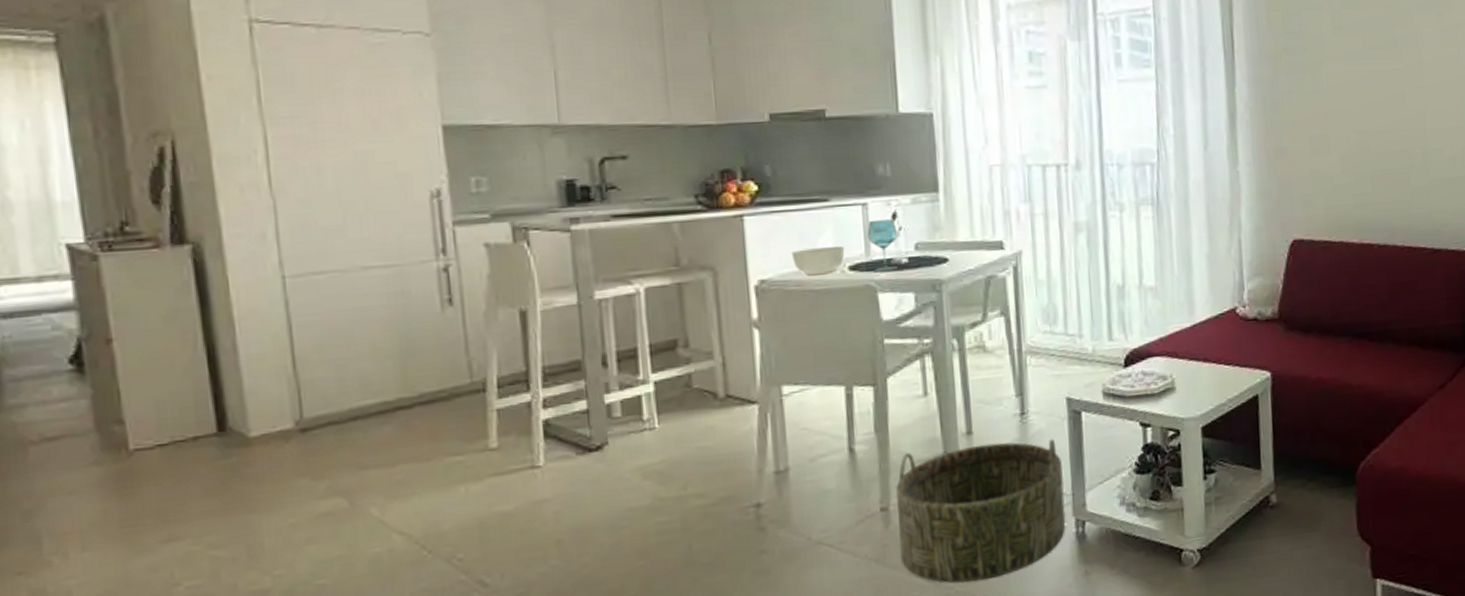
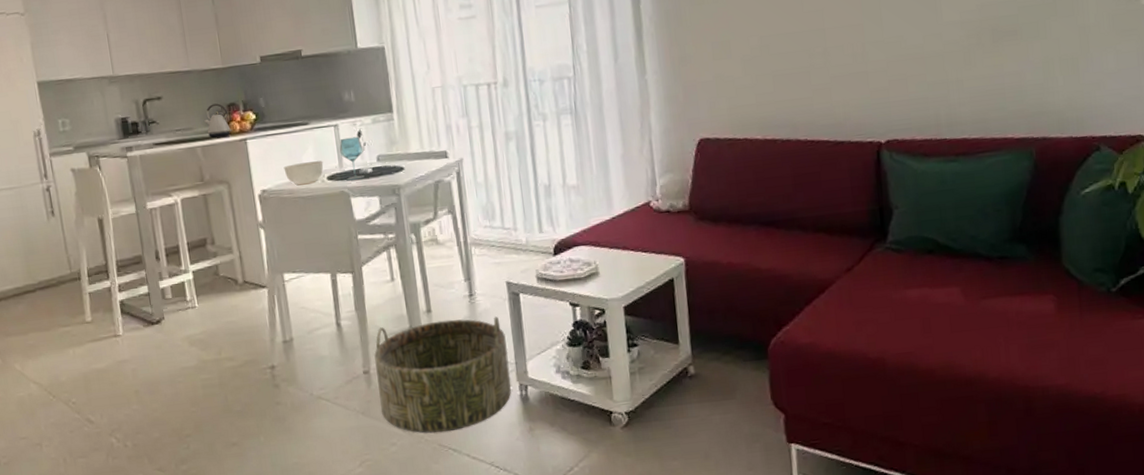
kettle: none [686,168,724,213] -> present [204,103,232,139]

